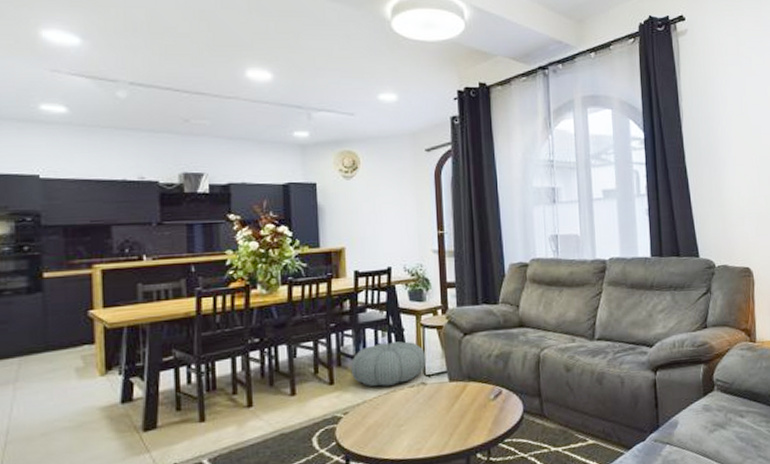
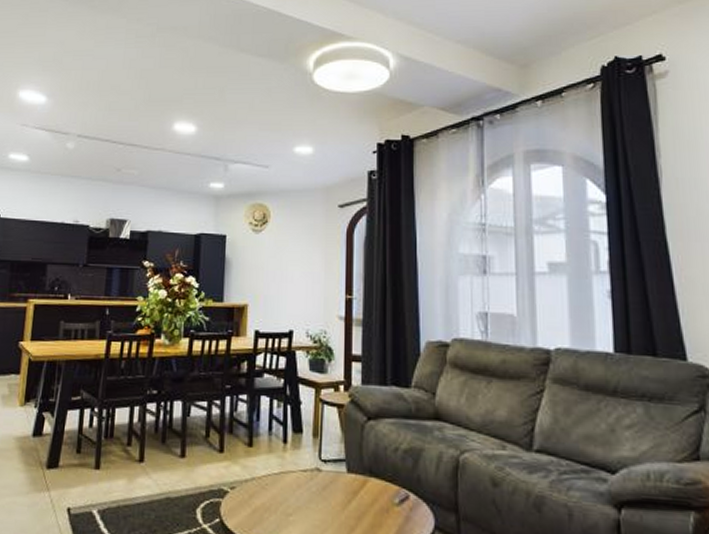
pouf: present [350,341,427,387] -> none [241,414,323,465]

